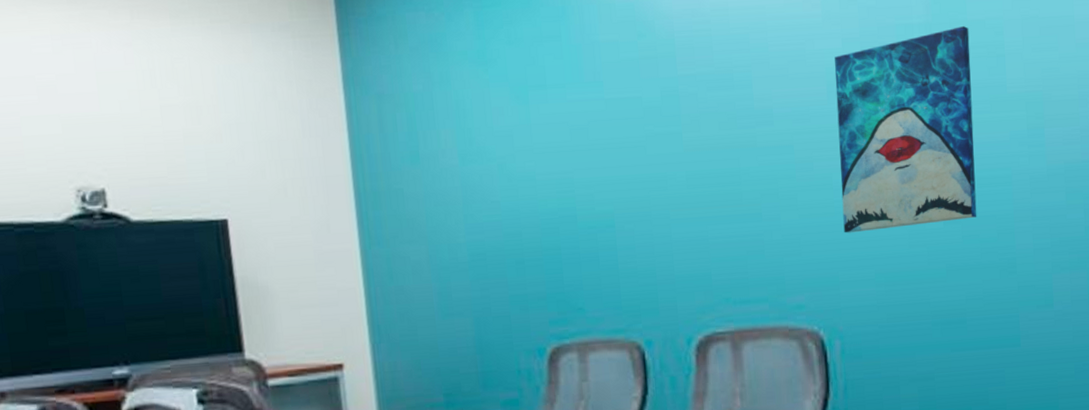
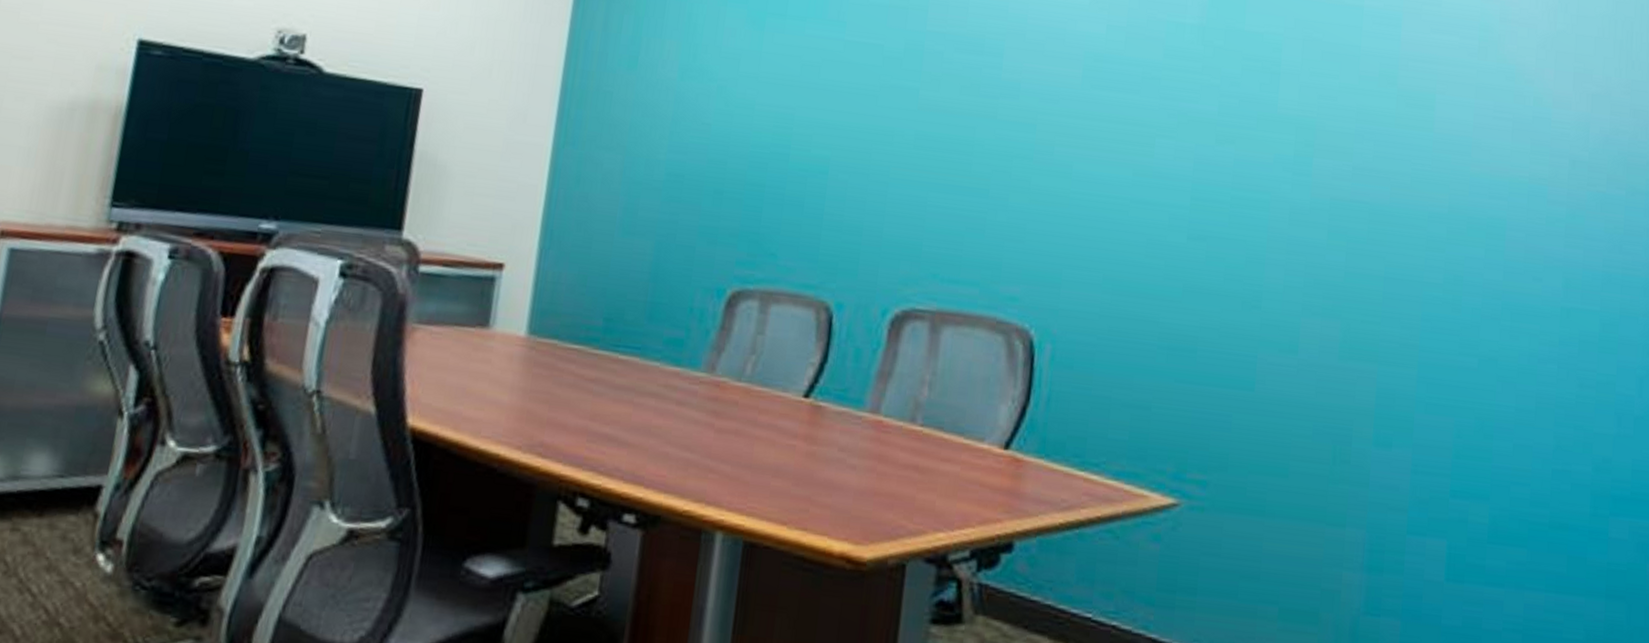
wall art: present [834,26,977,233] -> none [1076,35,1245,239]

